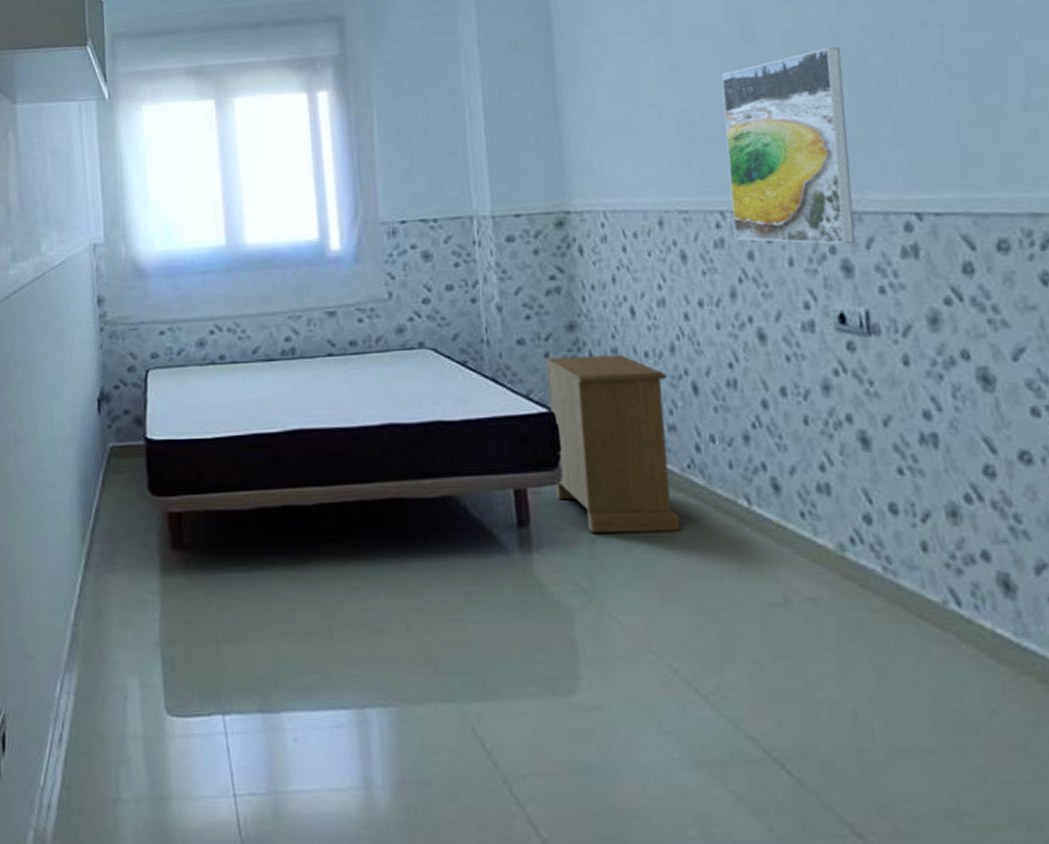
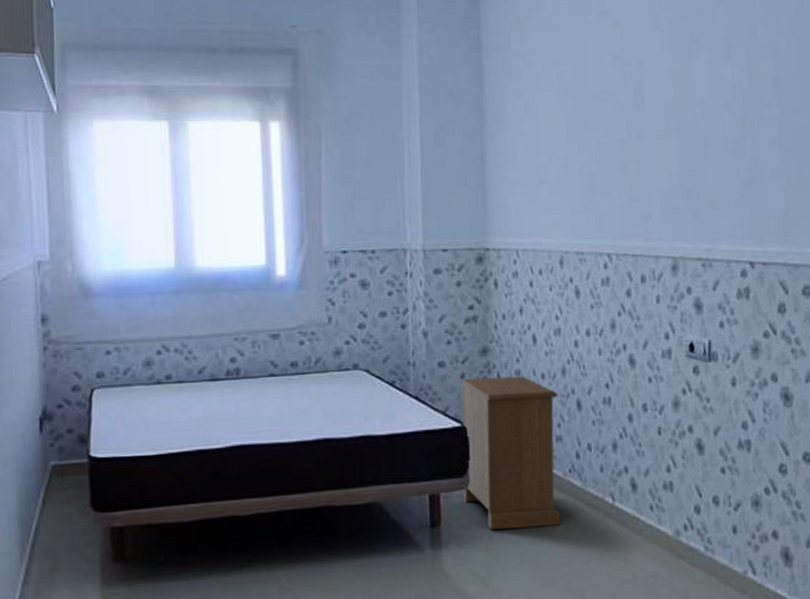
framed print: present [721,47,856,244] -> none [616,119,707,285]

